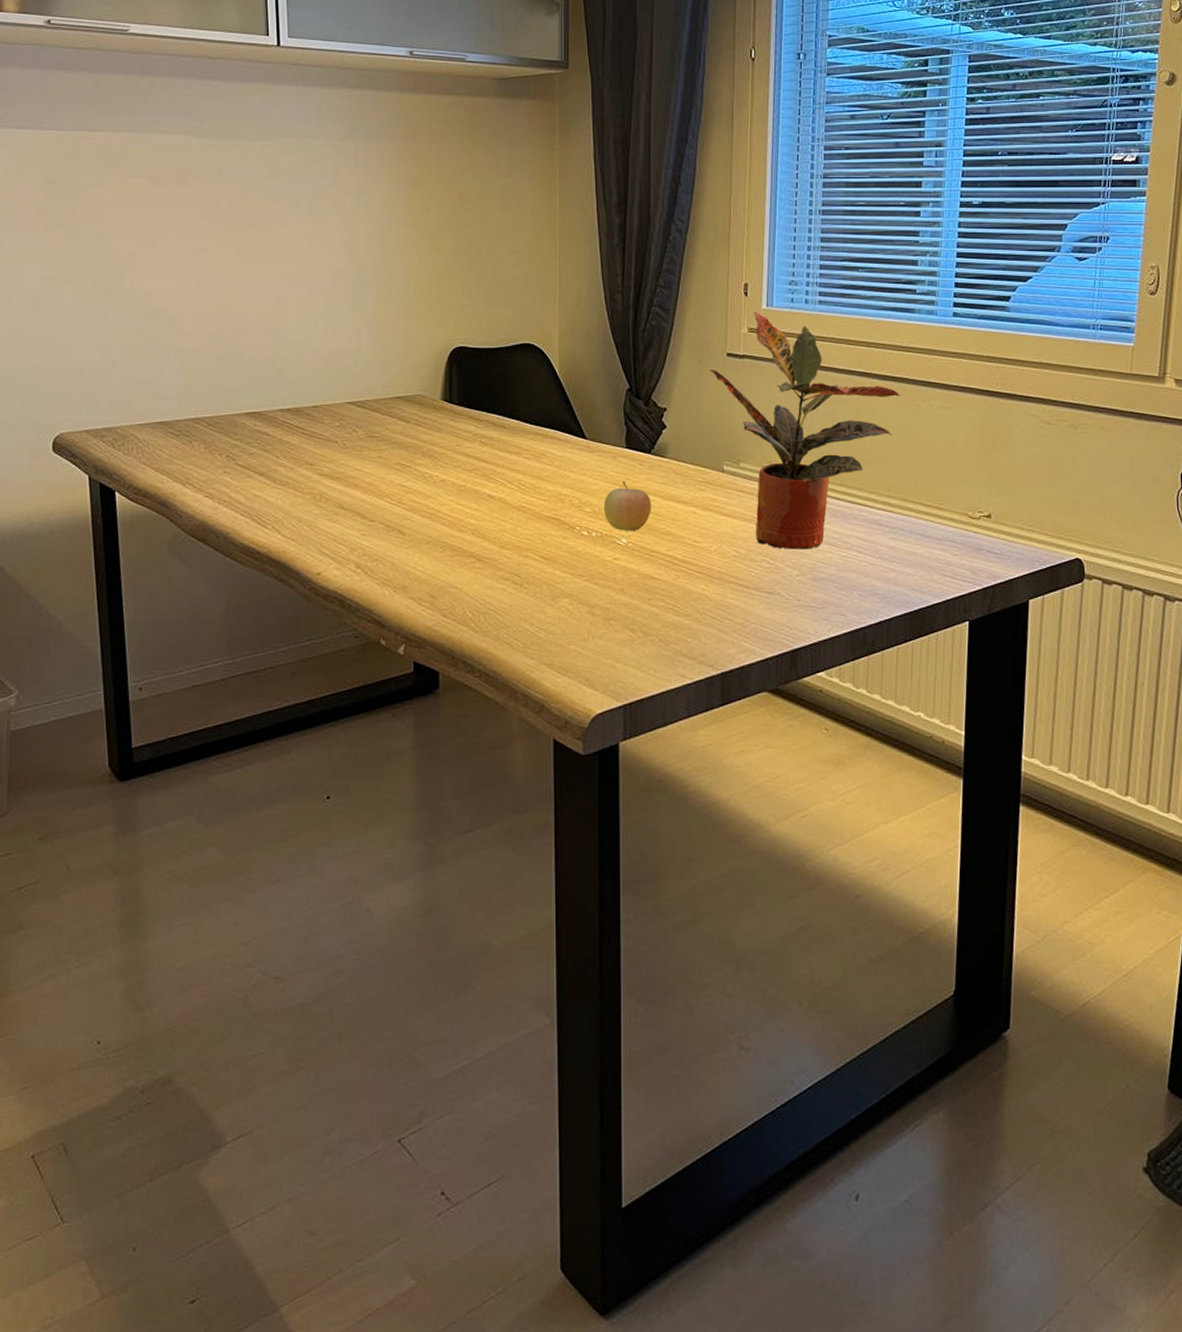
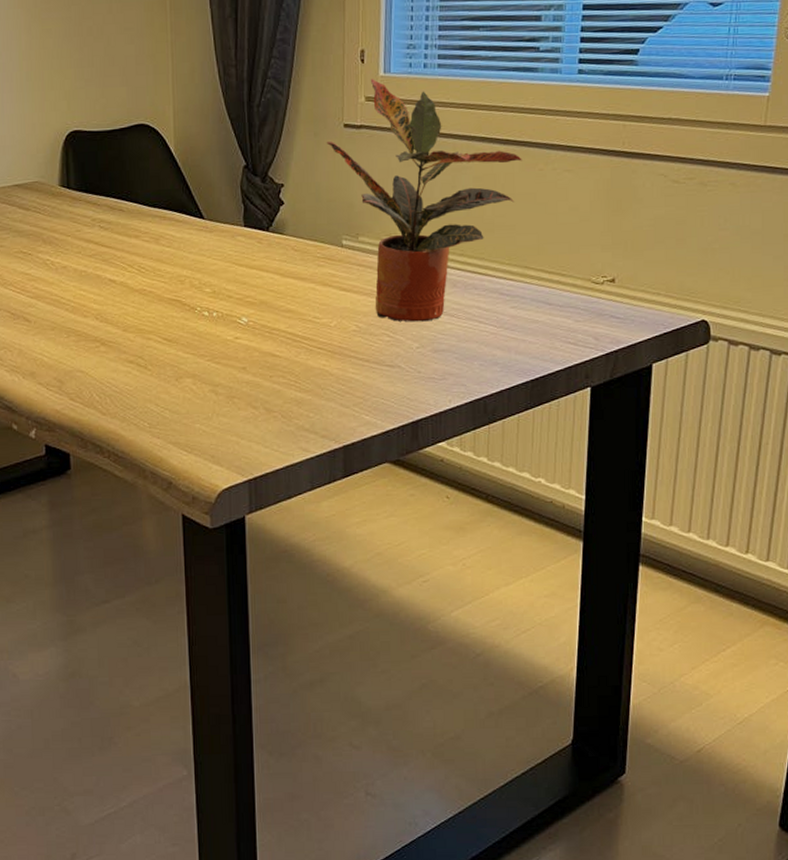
fruit: present [603,481,651,531] -> none [223,259,271,310]

